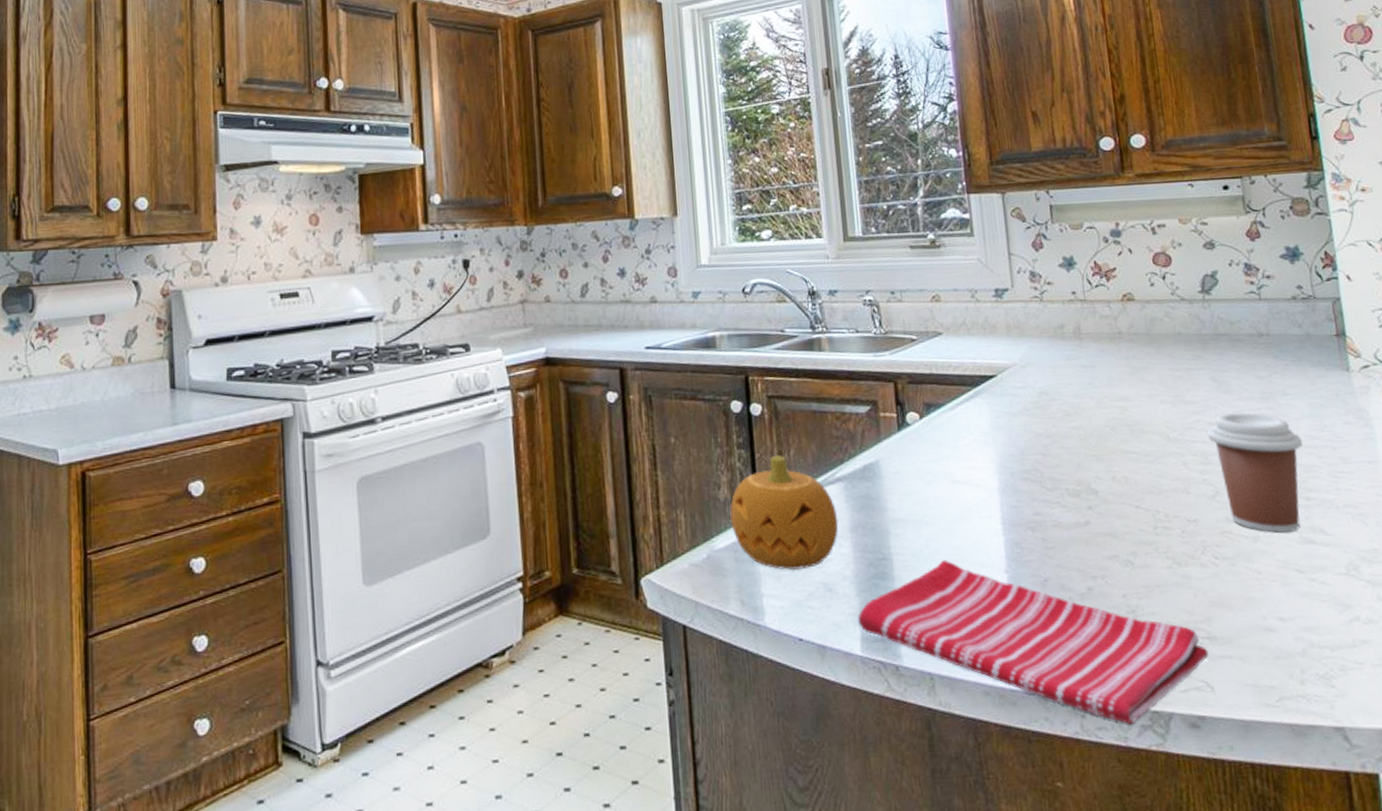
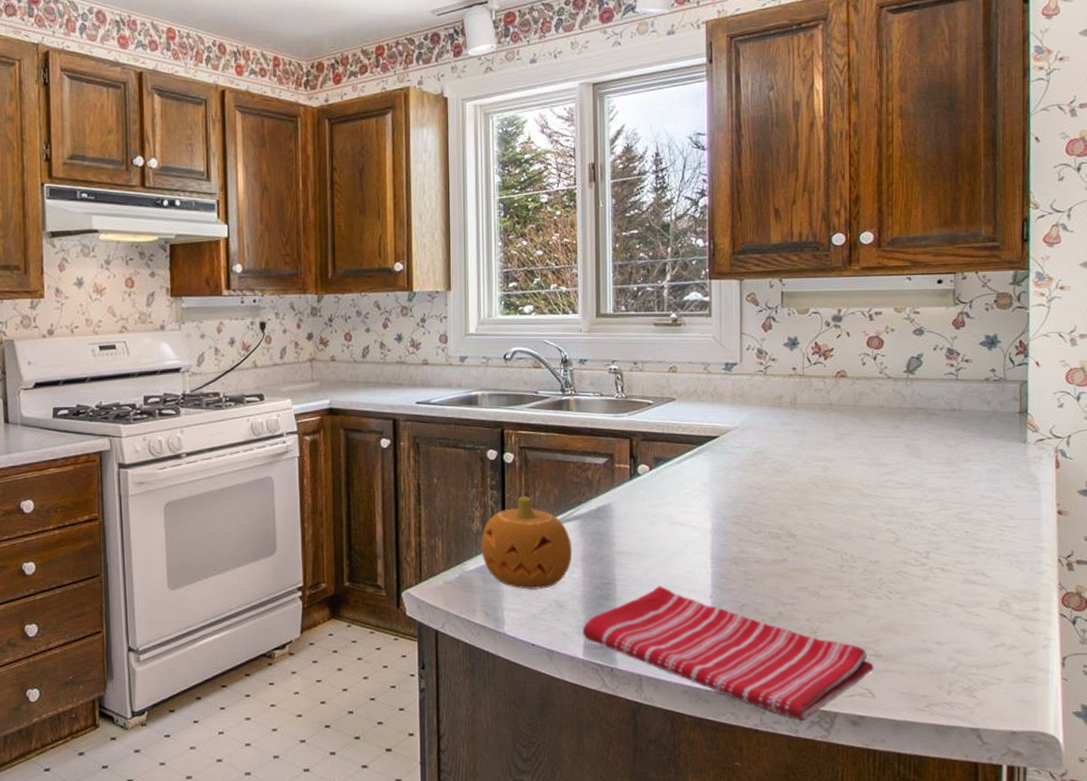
coffee cup: present [1207,412,1303,533] -> none [896,475,977,574]

